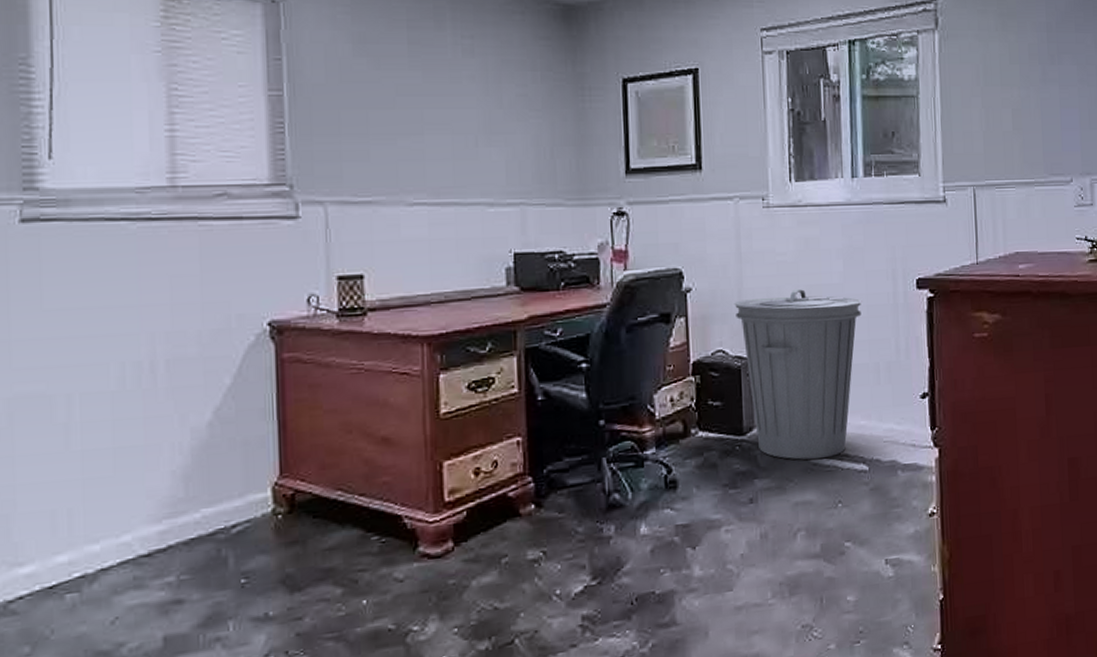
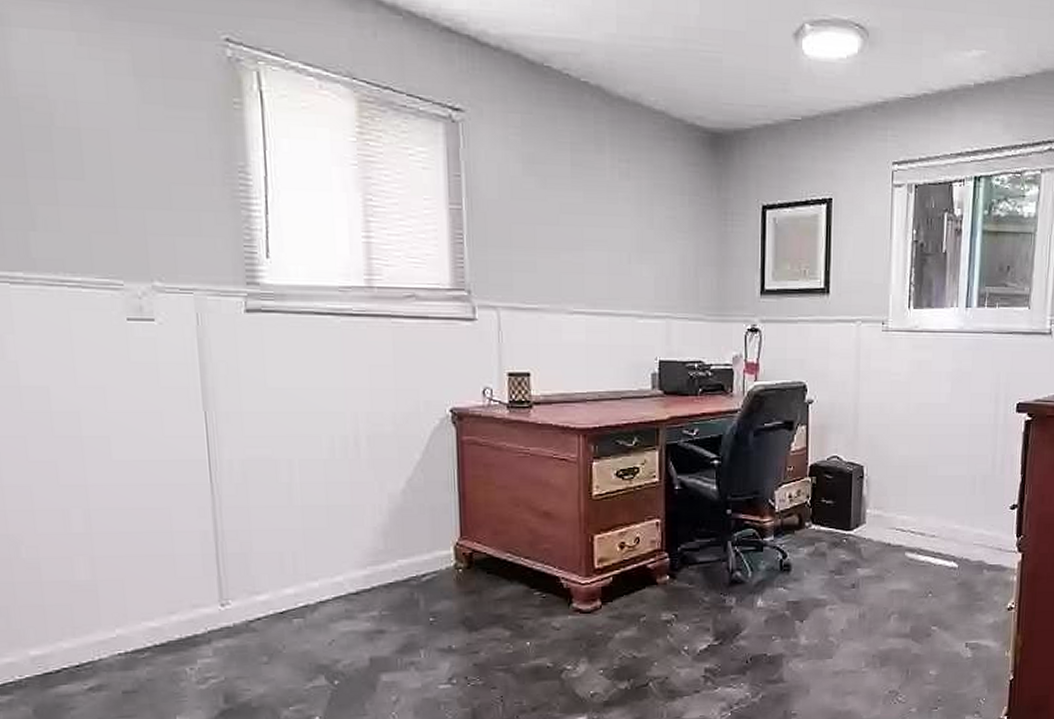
trash can: present [734,289,862,460] -> none [850,407,966,555]

